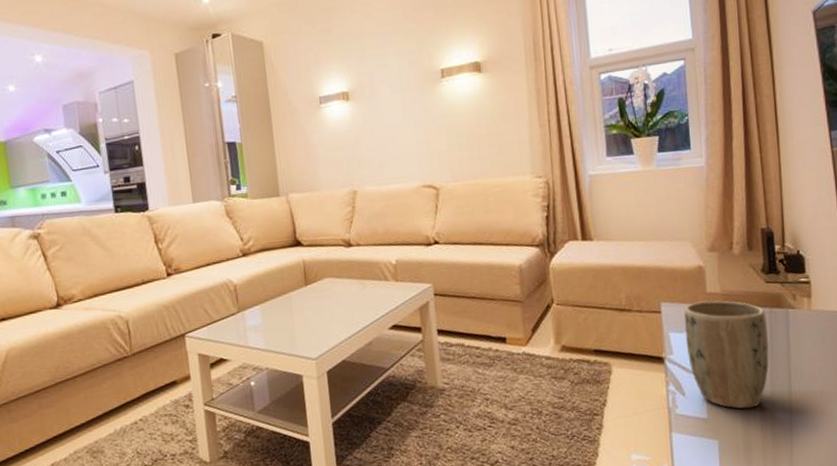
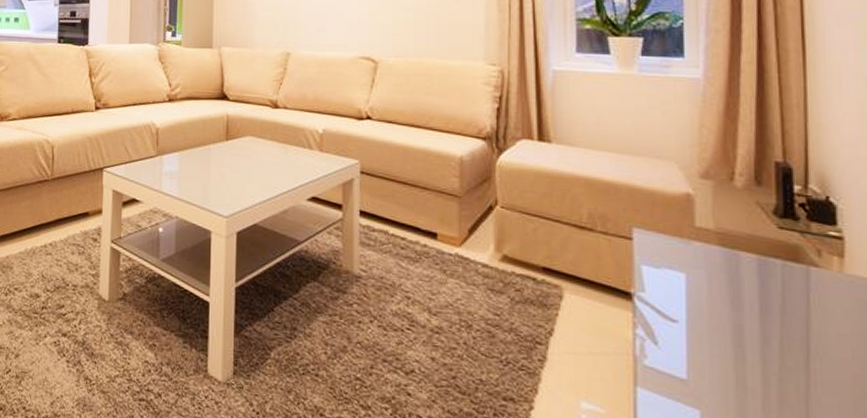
plant pot: present [684,300,769,409] -> none [662,235,779,381]

